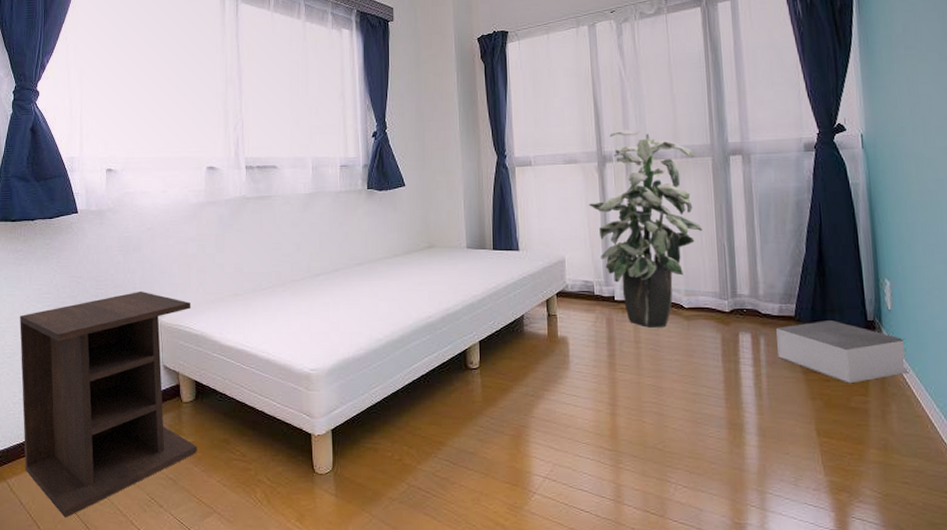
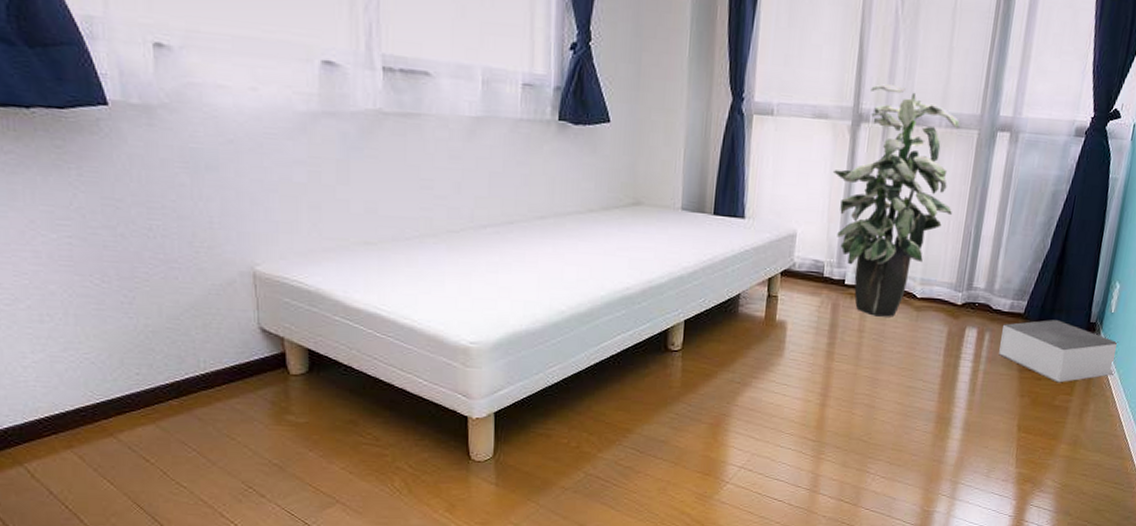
nightstand: present [19,290,197,518] -> none [21,226,312,510]

